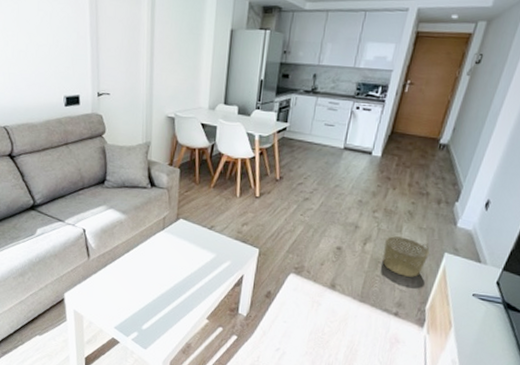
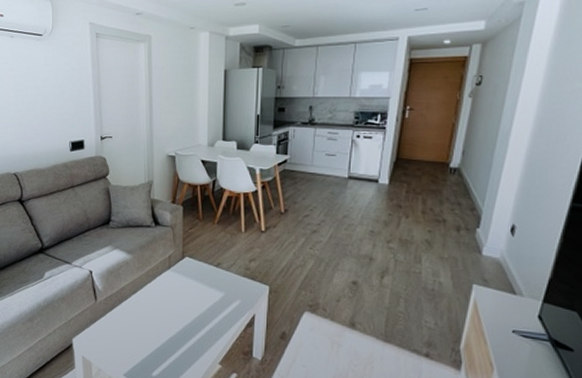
basket: present [382,236,430,278] -> none [403,268,456,313]

